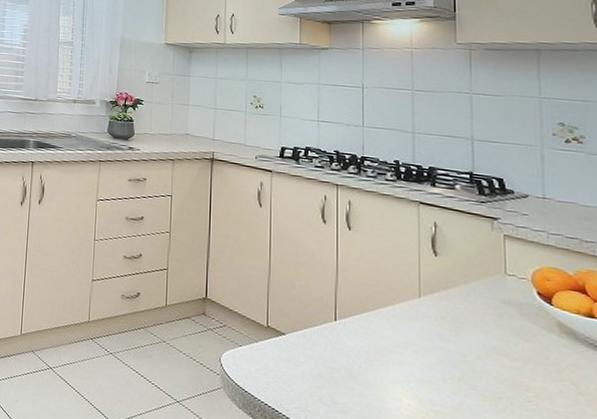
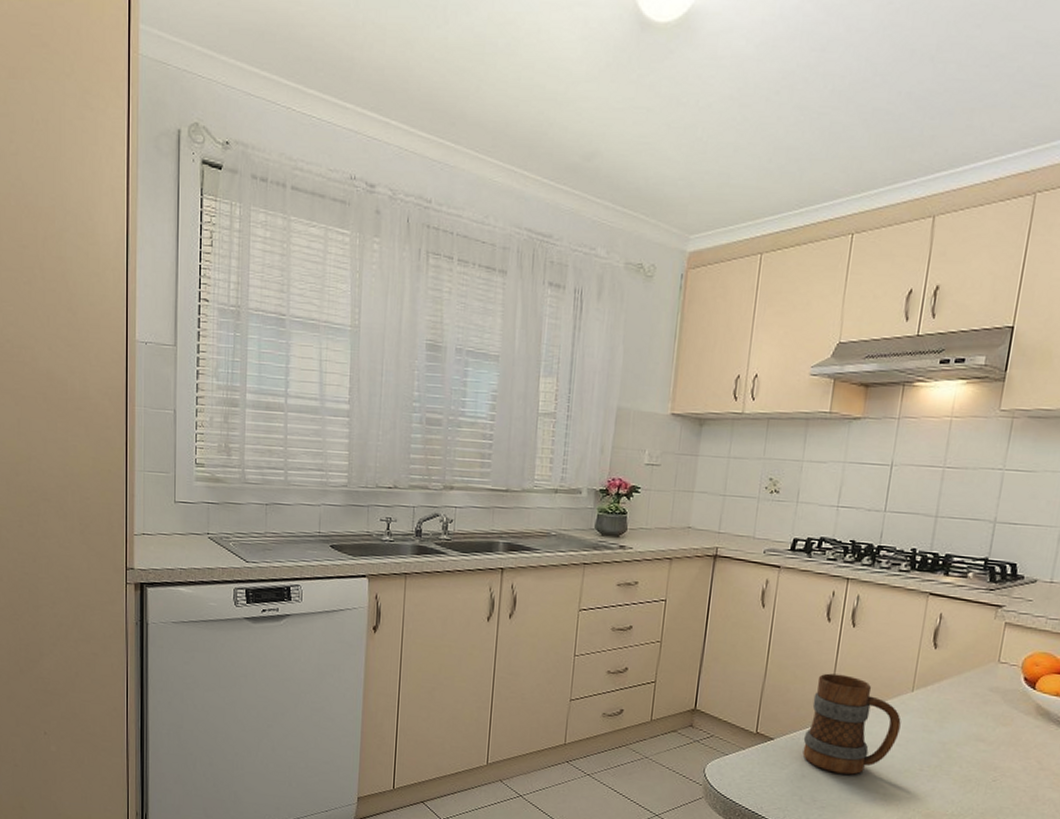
mug: none [315,272,413,380] -> present [802,673,901,775]

